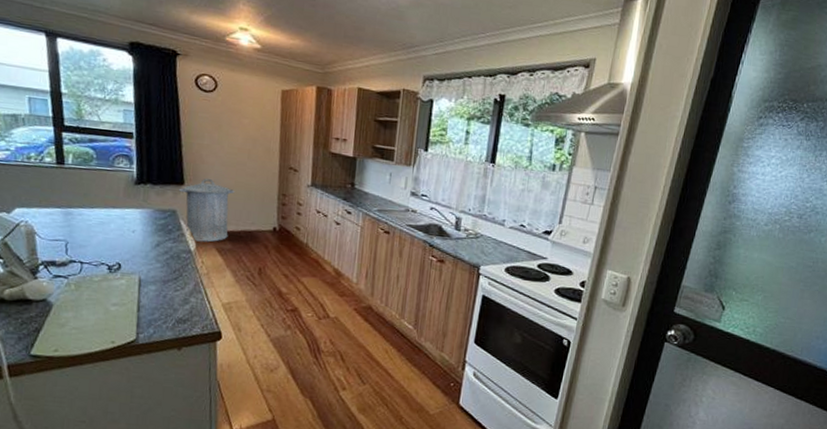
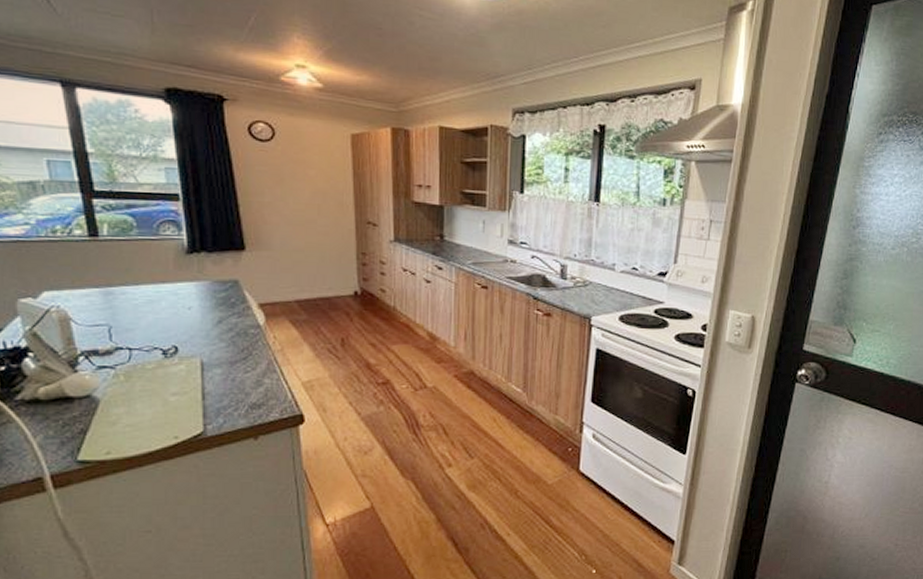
trash can: present [178,178,235,243] -> none [239,240,306,314]

